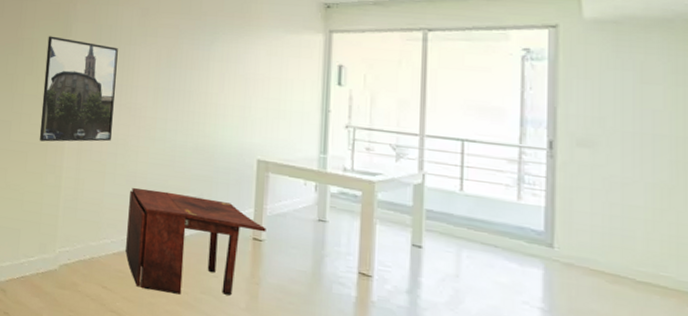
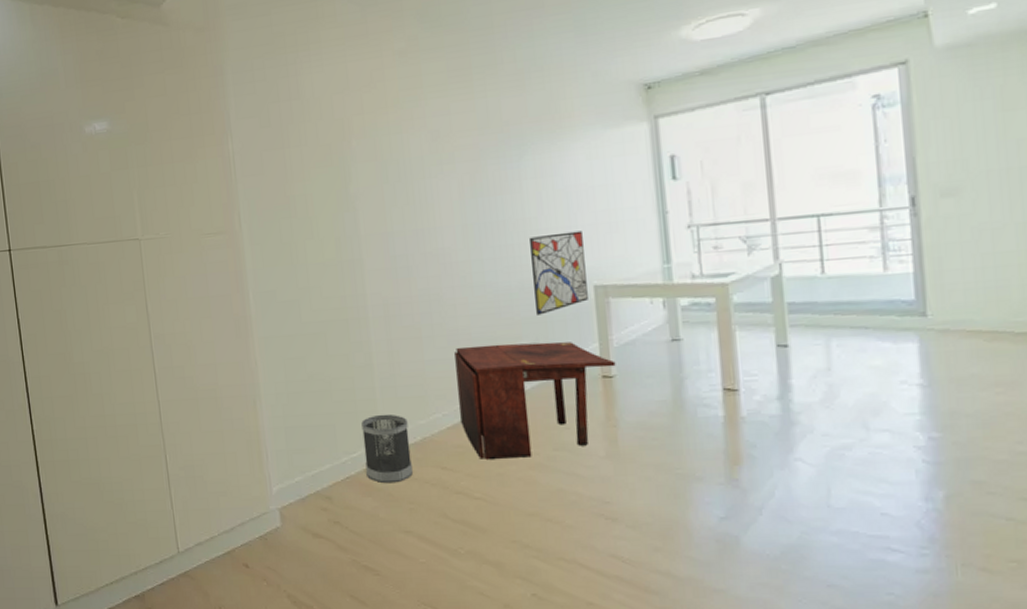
wastebasket: none [38,229,81,291] -> present [361,414,413,484]
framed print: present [39,36,118,142] -> none [324,185,423,316]
wall art: none [205,109,254,175] -> present [530,230,588,315]

